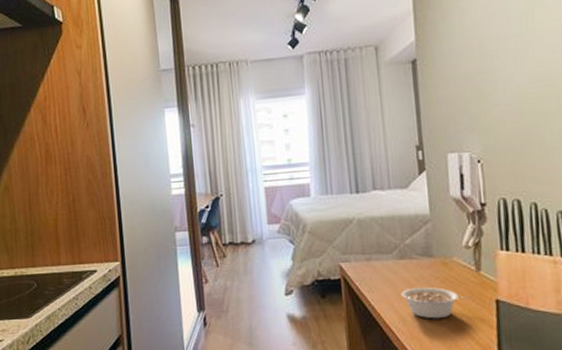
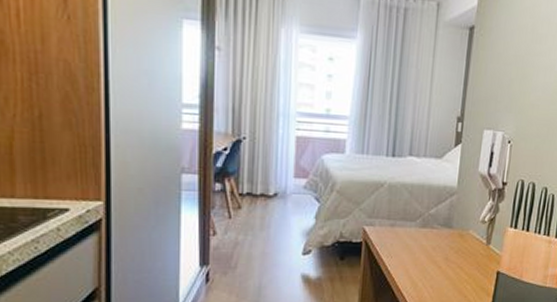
legume: present [401,287,469,319] -> none [417,255,476,286]

